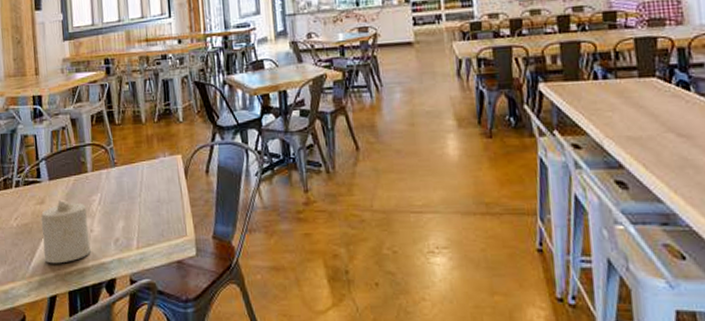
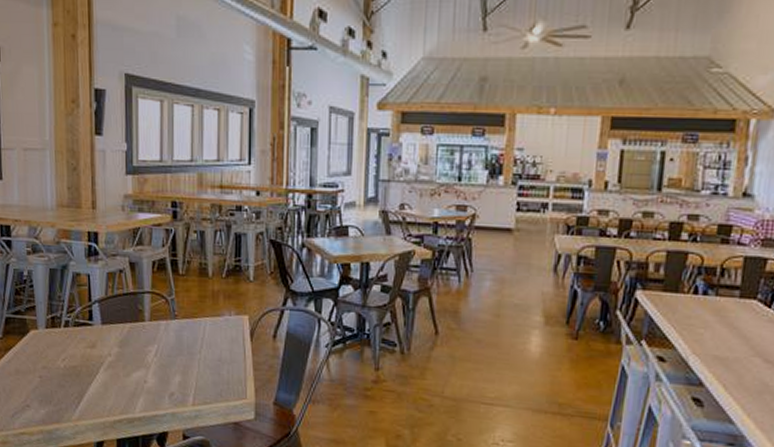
candle: present [41,200,91,264] -> none [92,347,143,411]

